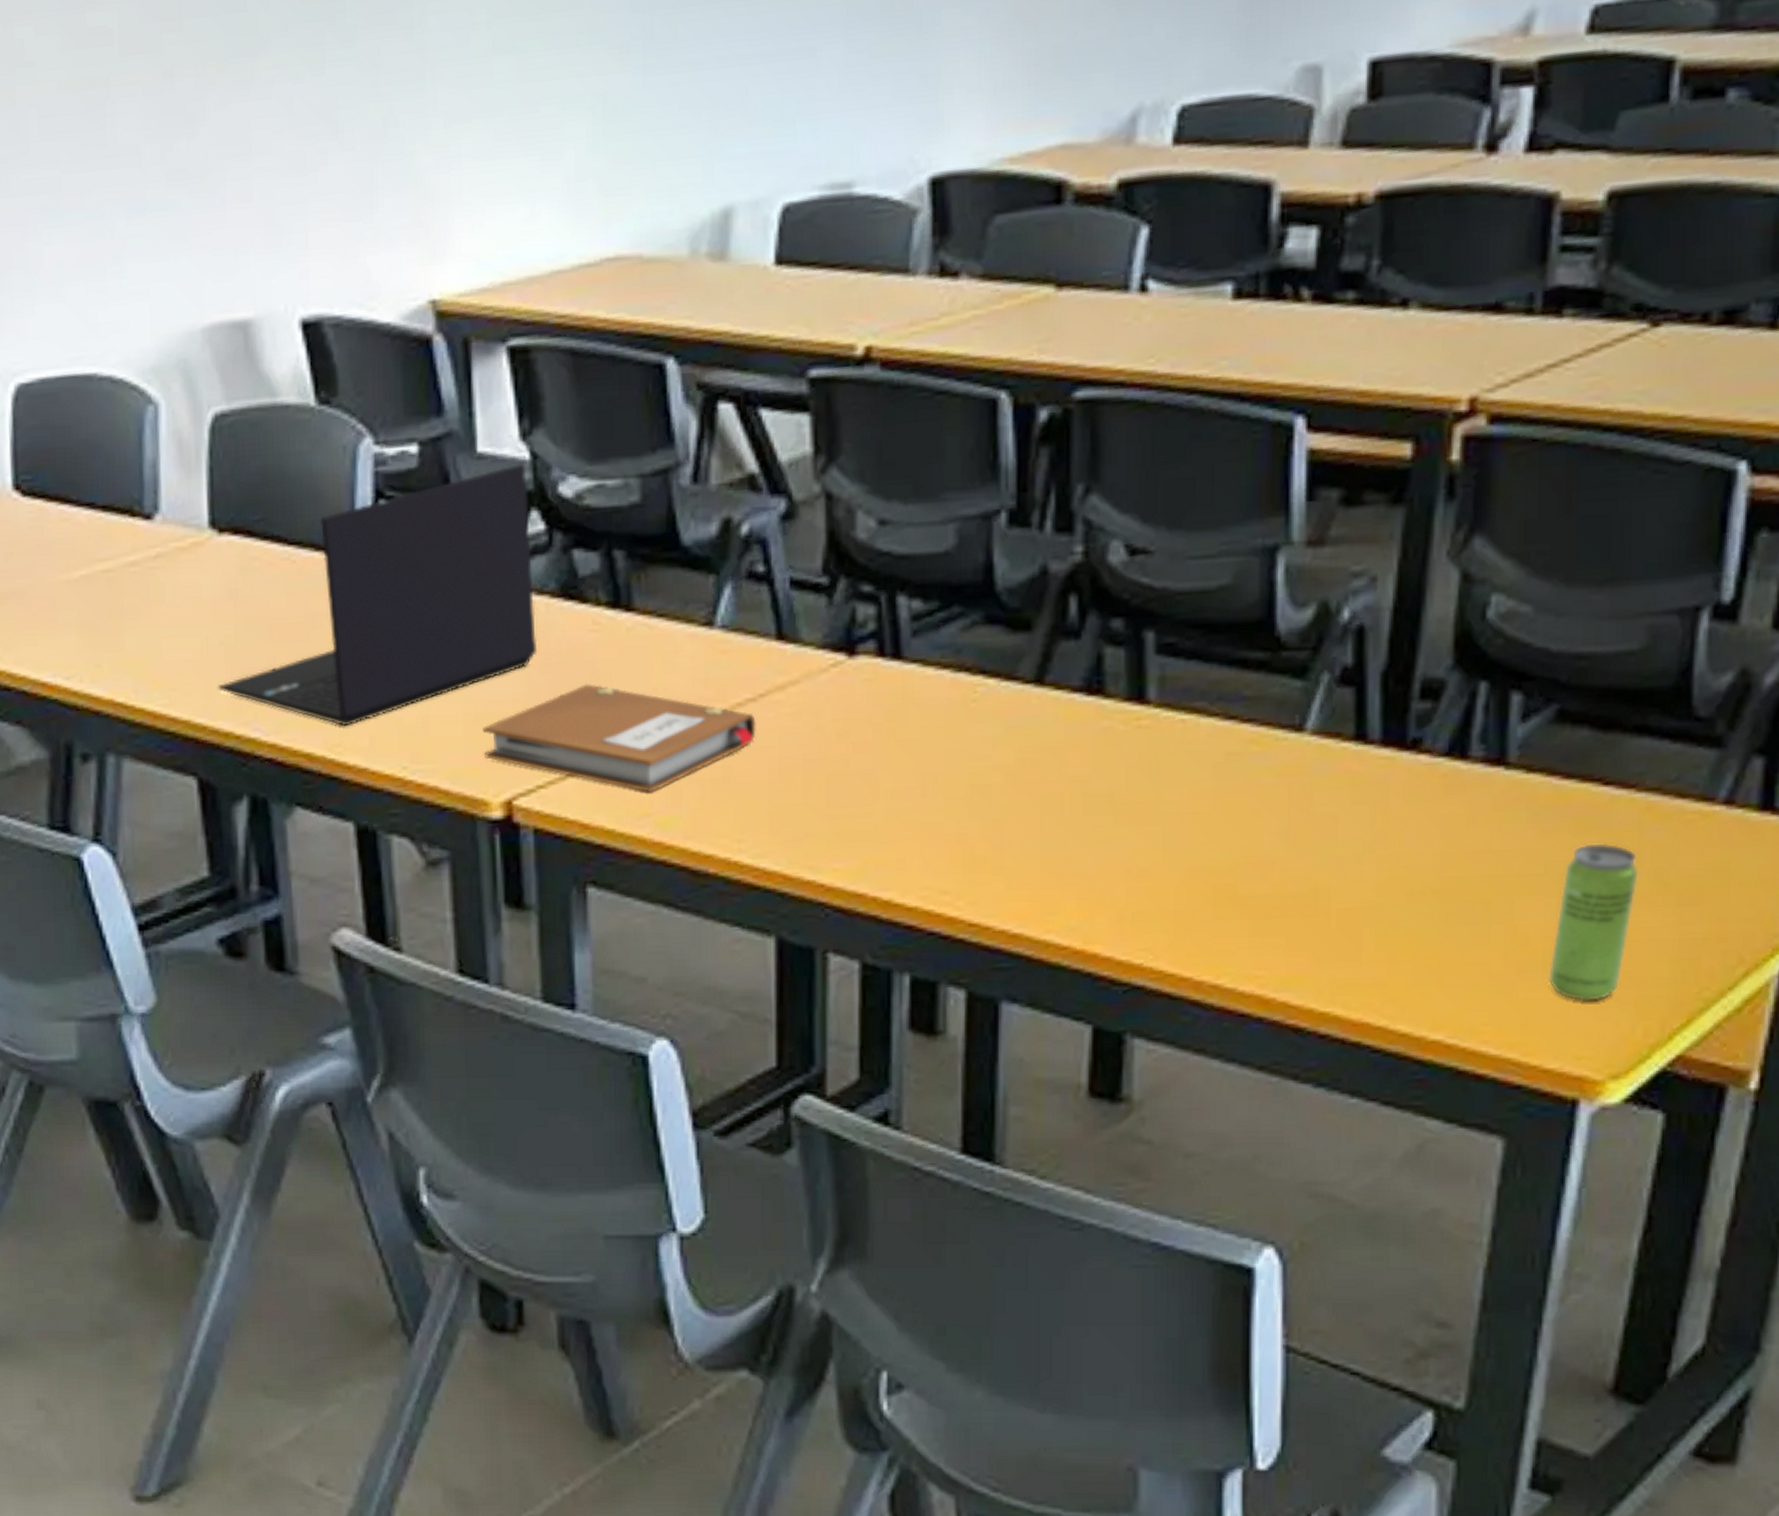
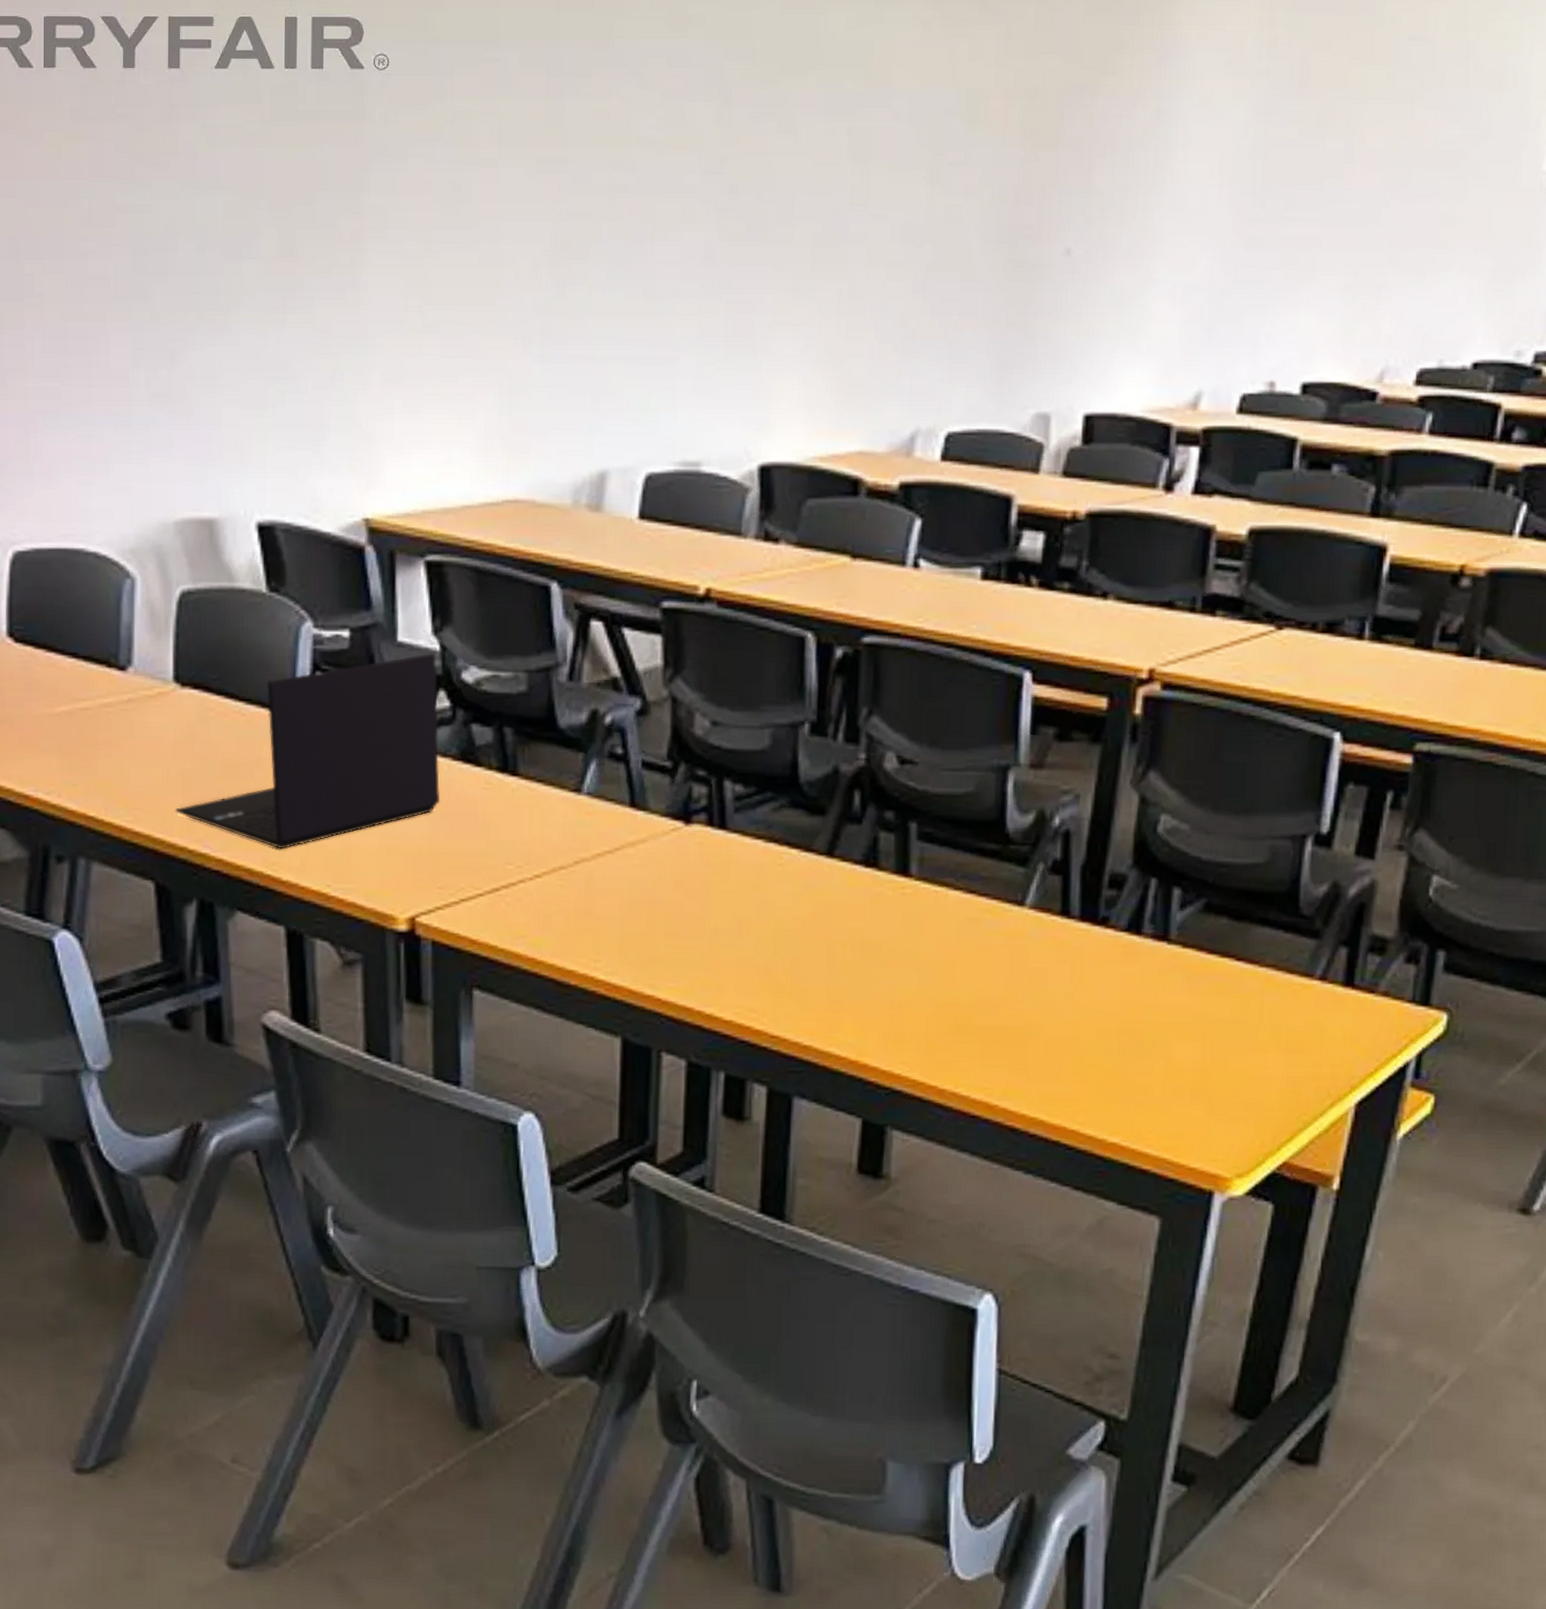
notebook: present [483,684,756,792] -> none [393,830,612,918]
beverage can: present [1548,843,1639,1001] -> none [1194,1003,1259,1119]

